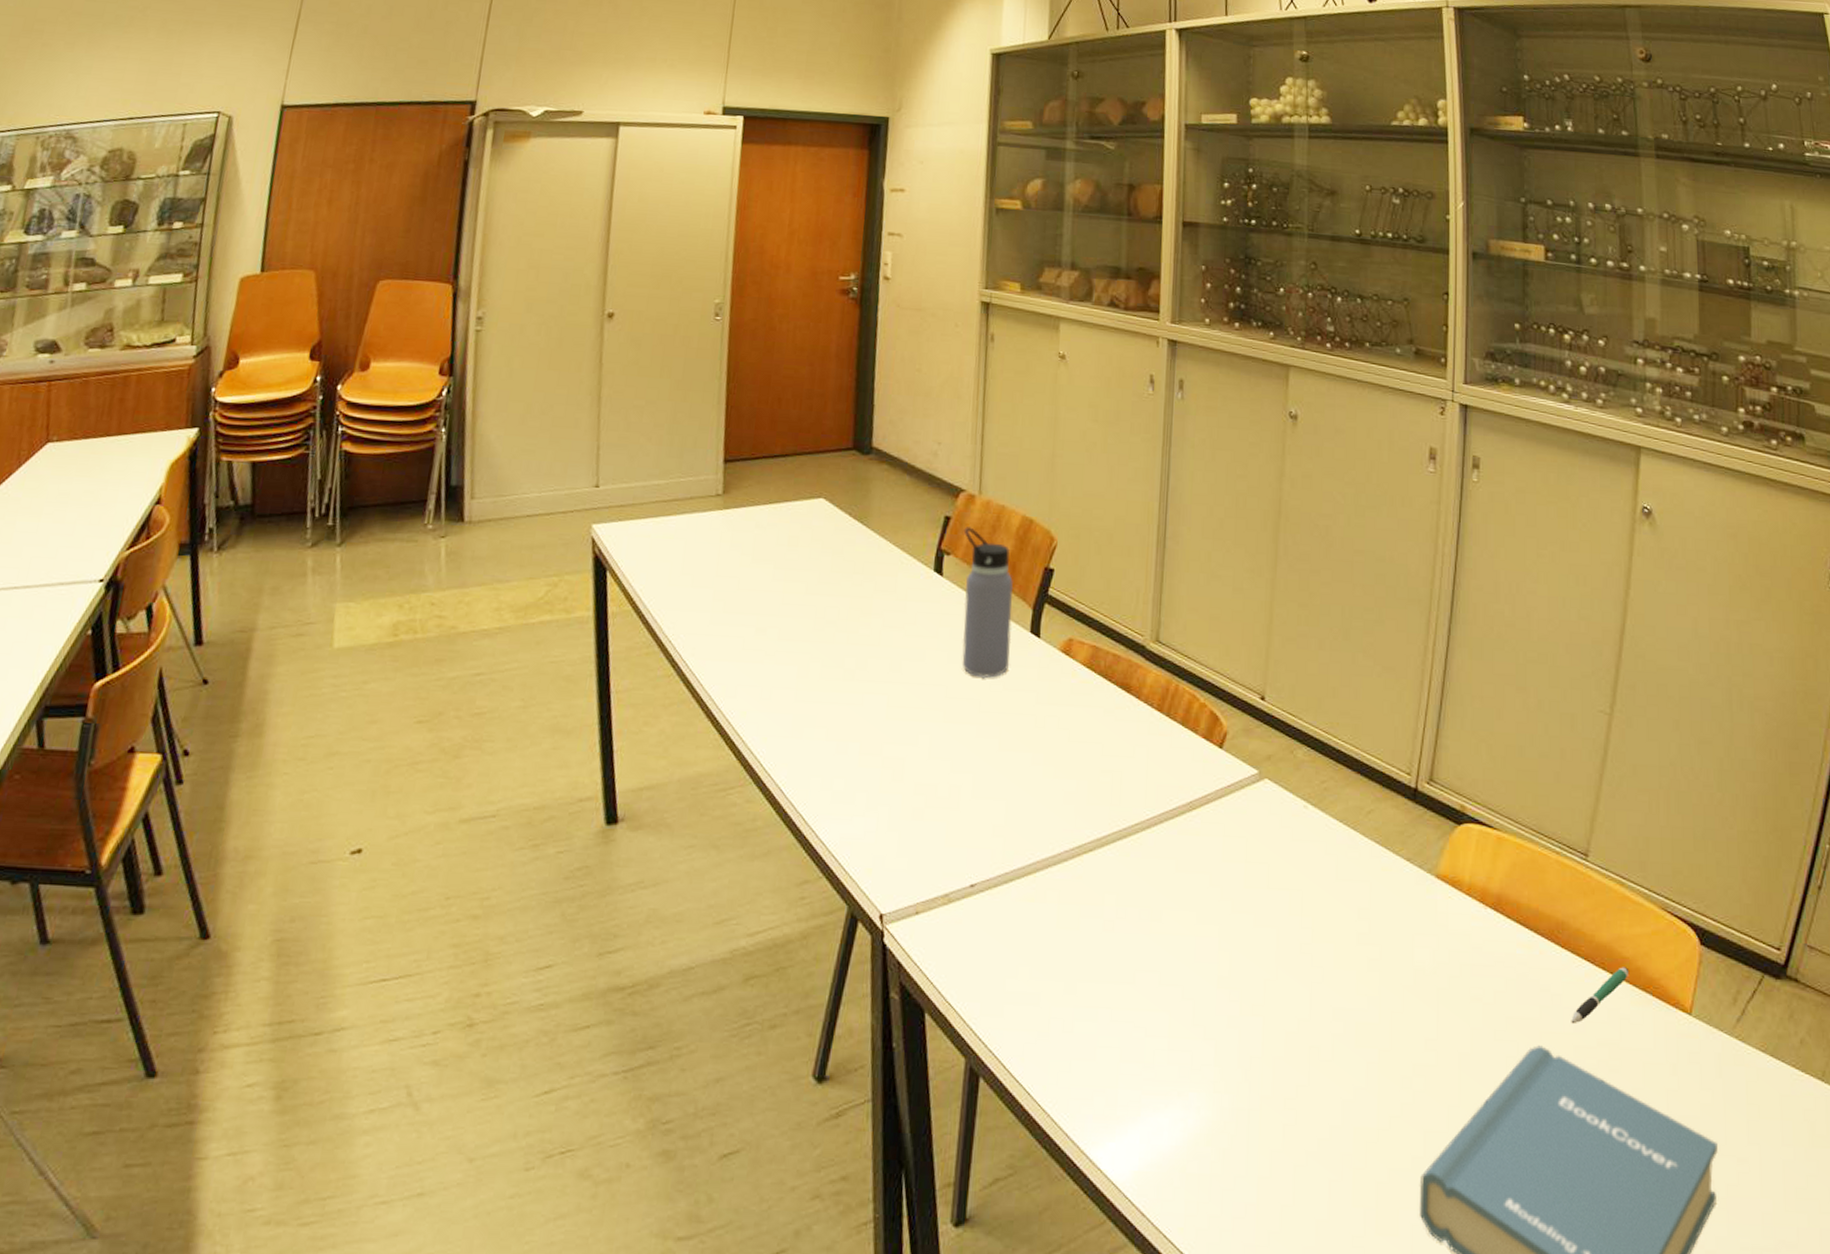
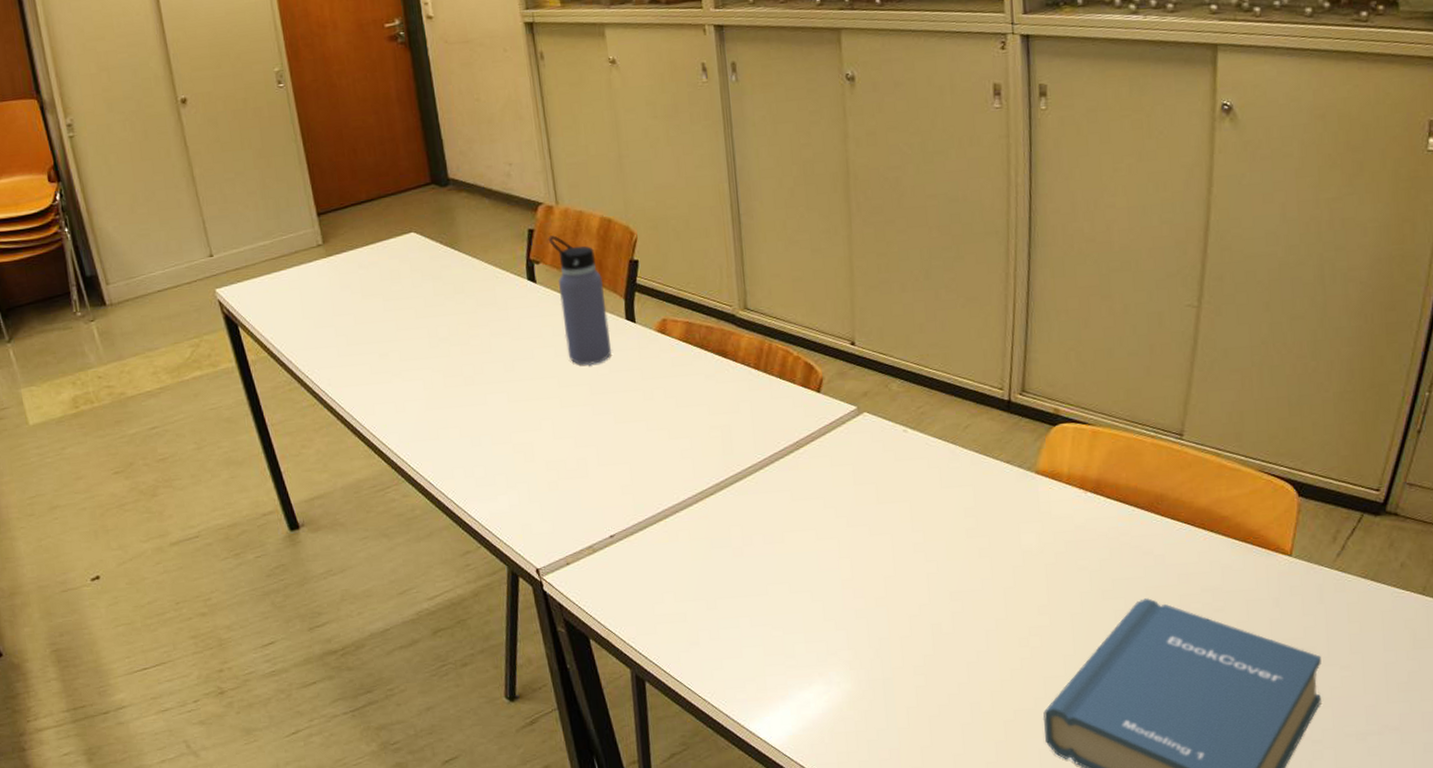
pen: present [1571,967,1630,1025] -> none [1174,524,1229,578]

